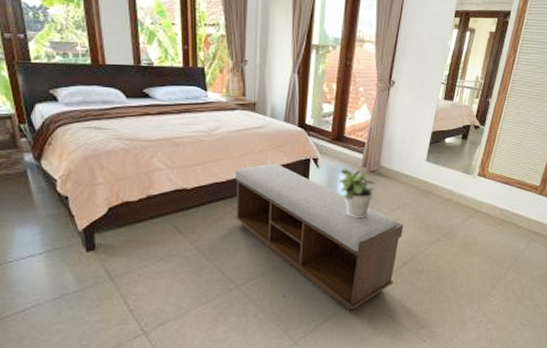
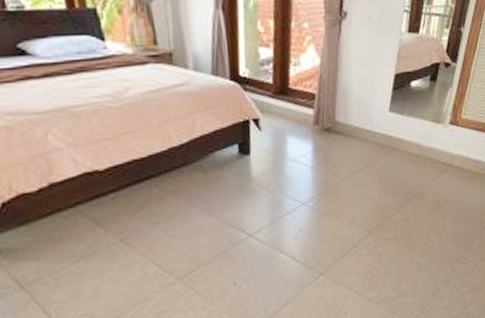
bench: present [235,163,404,311] -> none [158,129,367,291]
potted plant: present [339,168,376,217] -> none [287,126,331,186]

